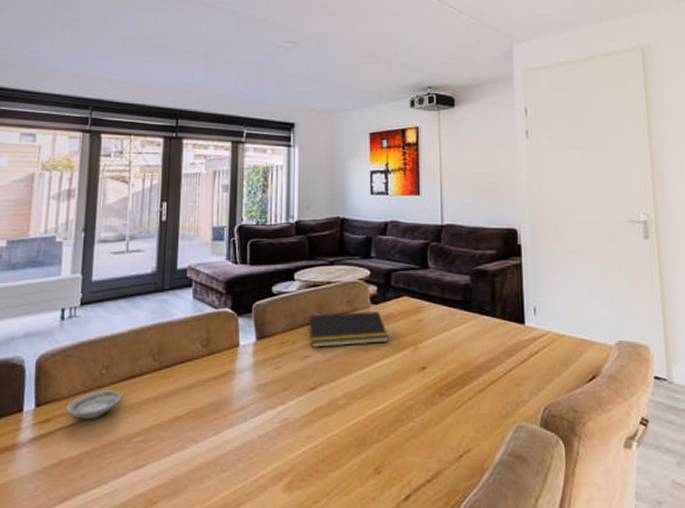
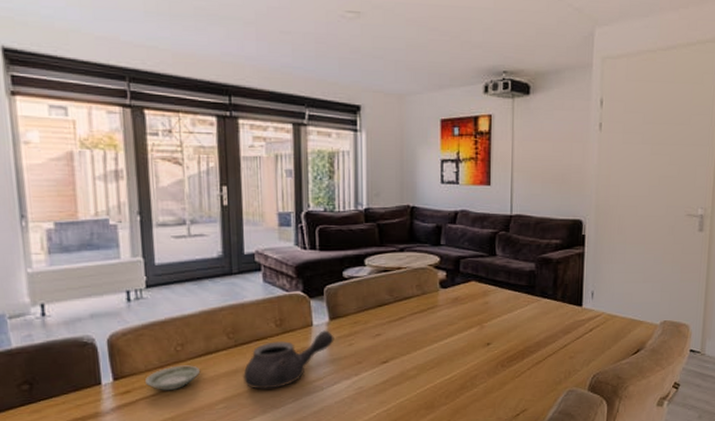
teapot: none [164,351,261,420] -> present [243,330,334,389]
notepad: present [308,311,389,348] -> none [379,295,456,327]

